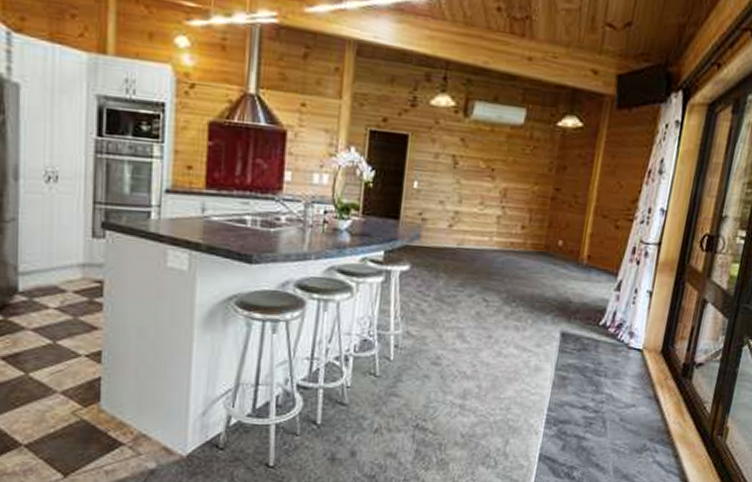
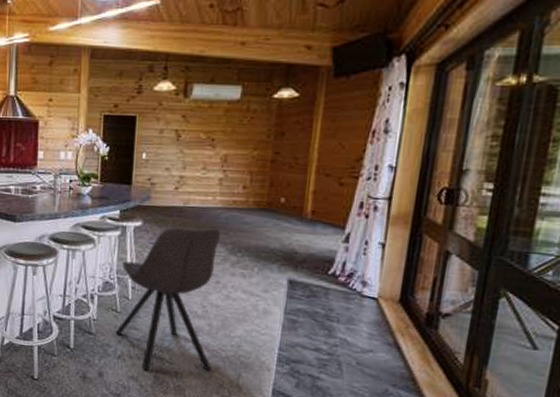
chair: none [372,272,496,445] -> present [115,227,221,371]

